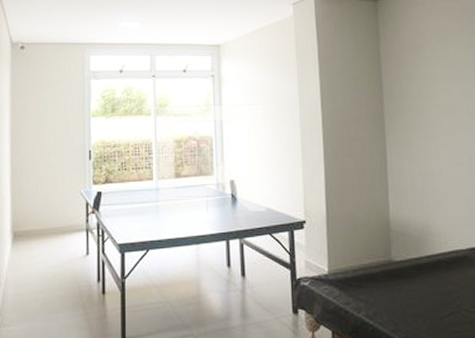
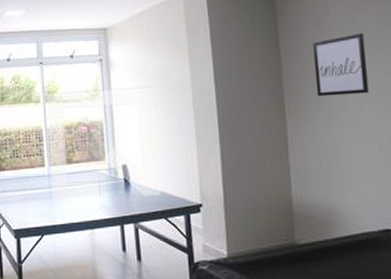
wall art: none [411,61,461,120] -> present [313,32,369,97]

